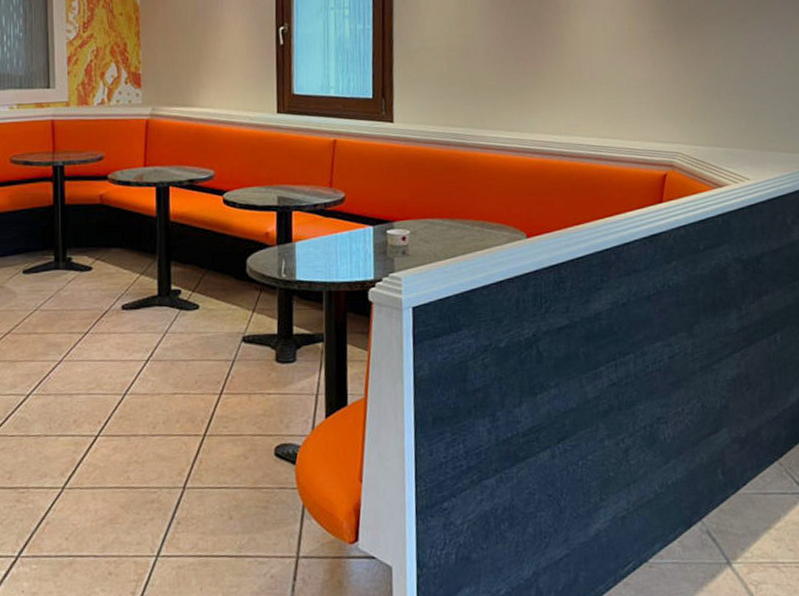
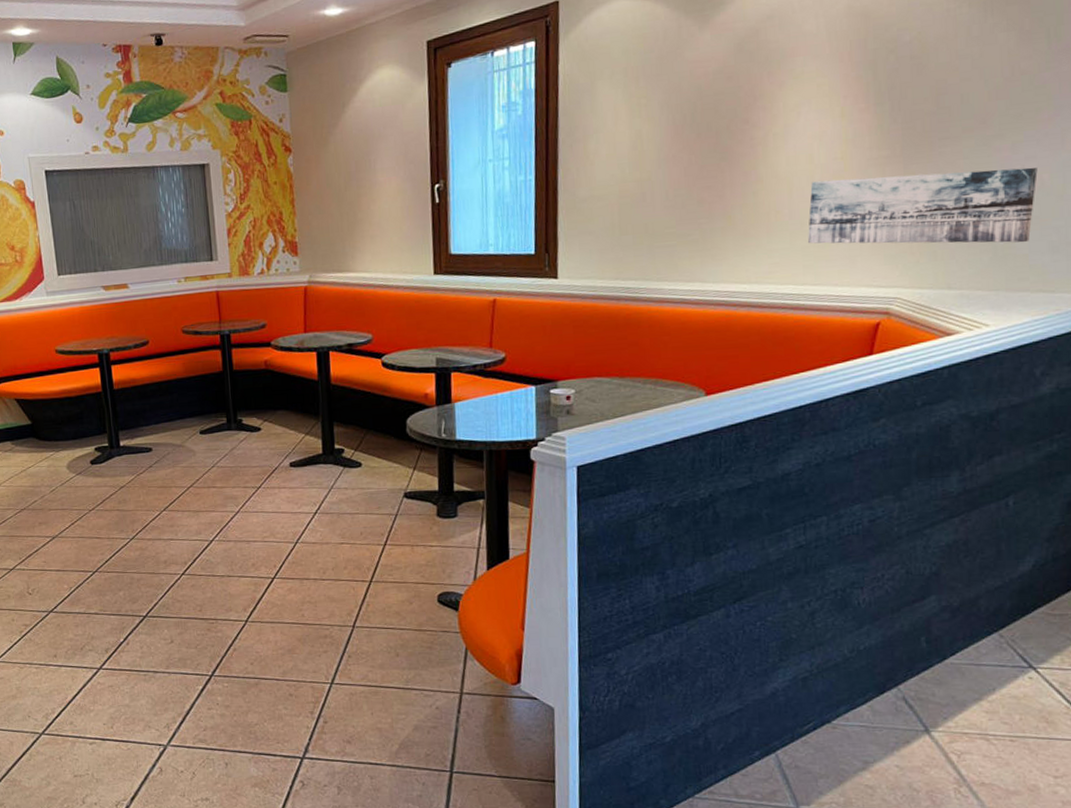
wall art: none [605,47,775,110] -> present [807,167,1038,244]

